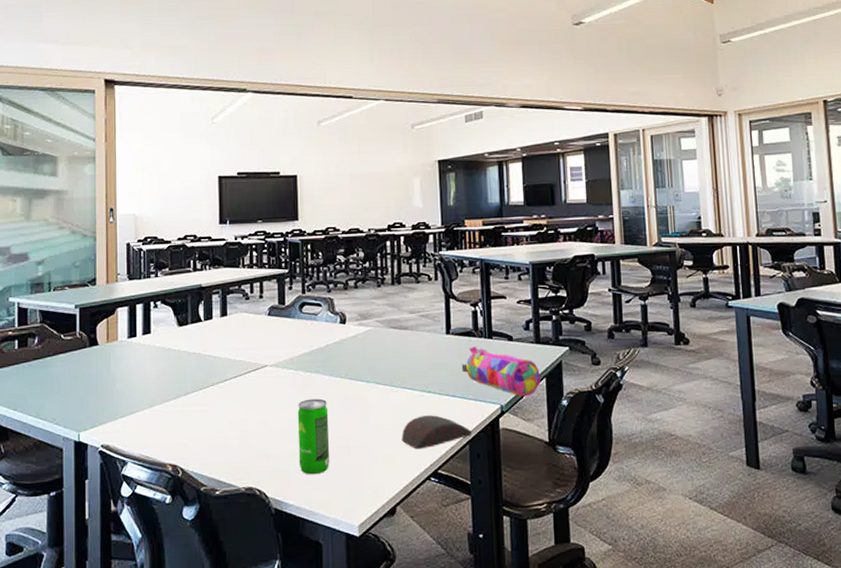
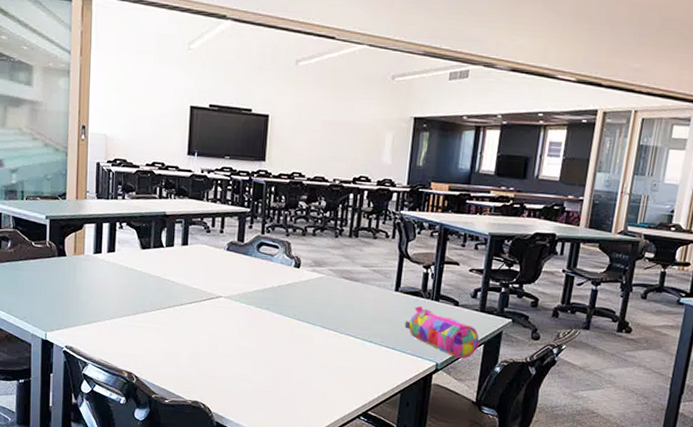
beverage can: present [297,398,330,475] -> none [242,332,274,399]
computer mouse: present [402,415,472,450] -> none [338,362,405,391]

